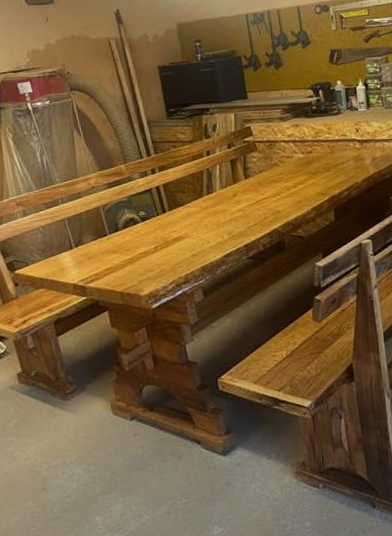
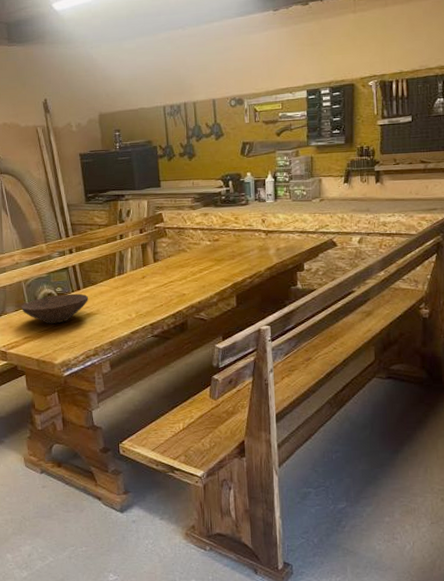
wooden bowl: none [101,216,175,252] -> present [21,293,88,324]

